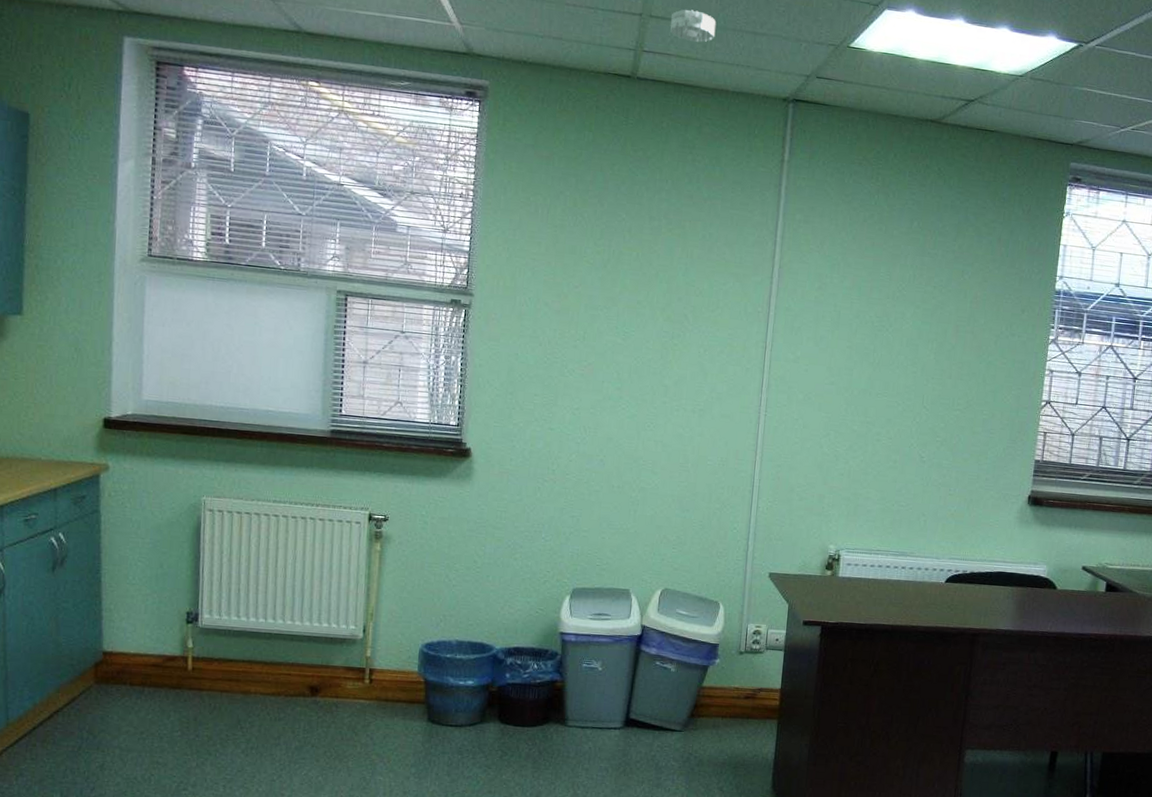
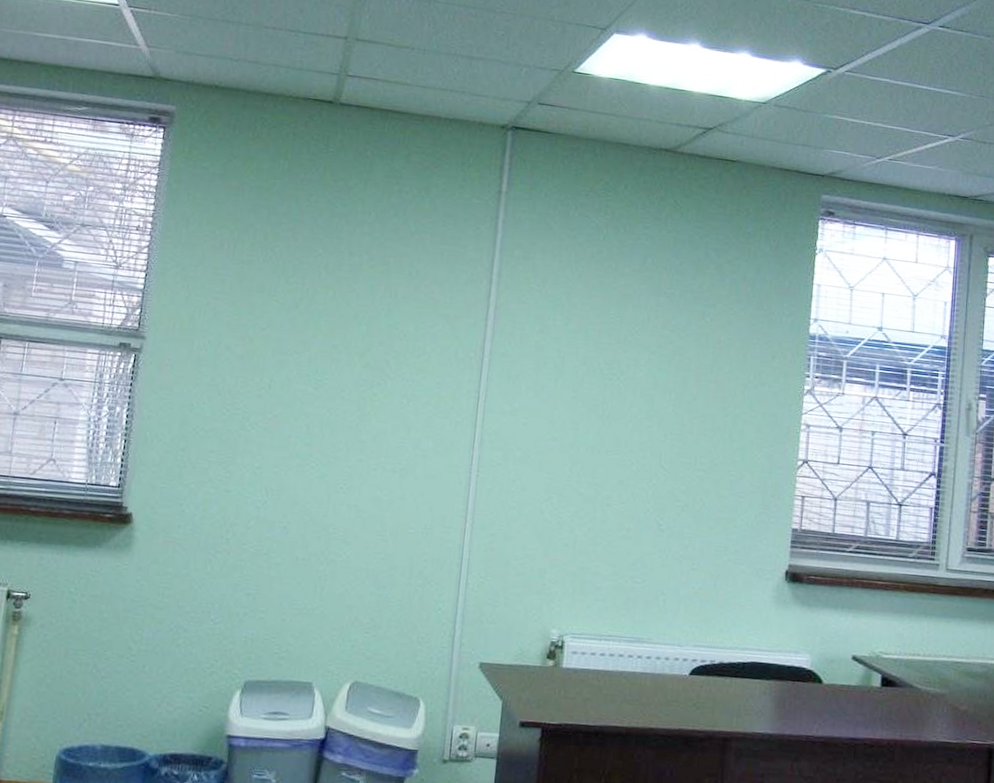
smoke detector: present [670,9,716,43] -> none [378,33,429,67]

